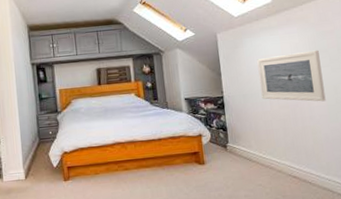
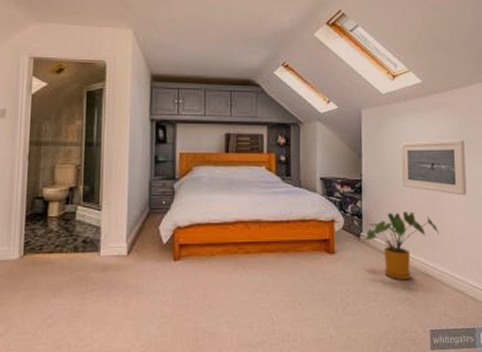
house plant: none [231,121,302,183] -> present [364,212,439,280]

